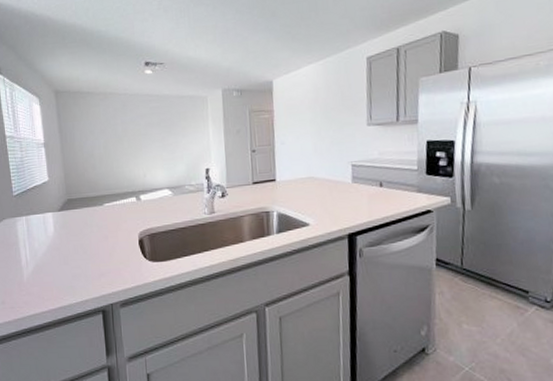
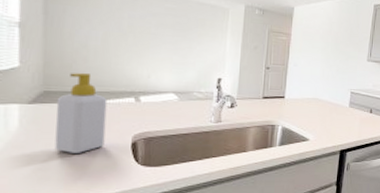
soap bottle: none [77,178,117,252] -> present [55,72,108,153]

